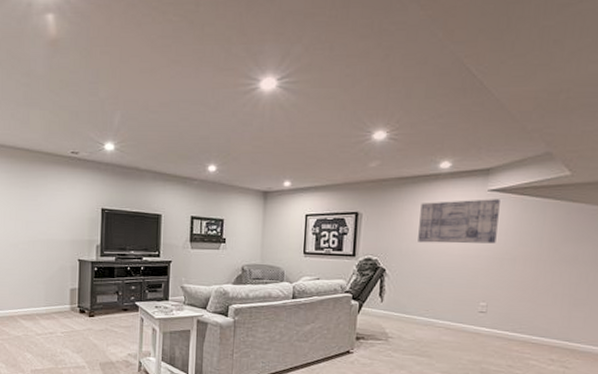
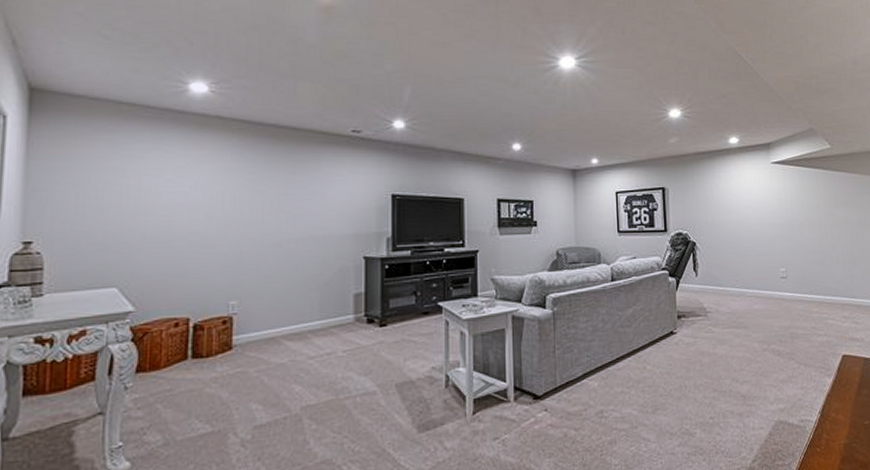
wall art: present [418,199,500,244] -> none [718,171,784,214]

